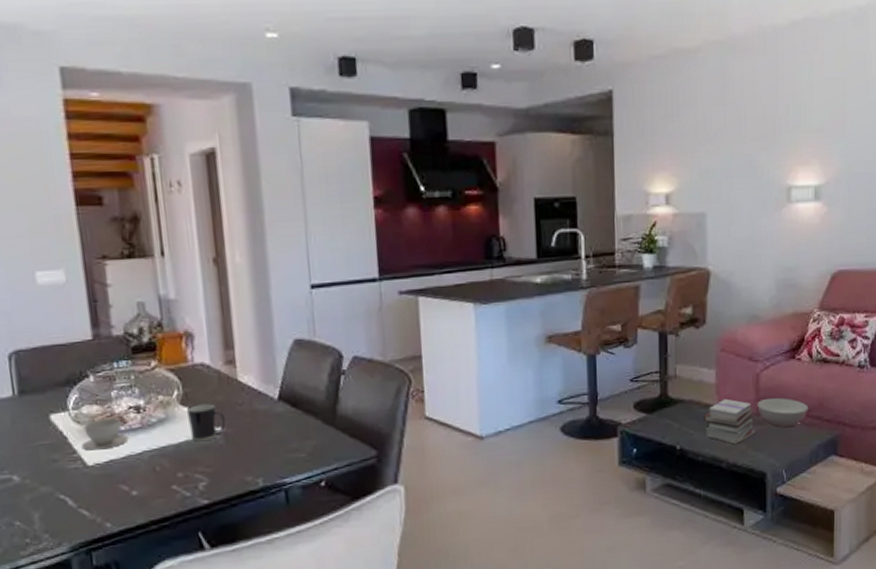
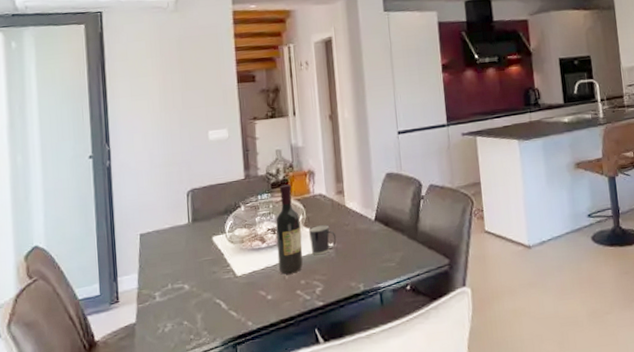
teacup: present [81,418,129,451] -> none [233,238,267,264]
wine bottle: none [139,349,181,465] -> present [275,184,304,274]

